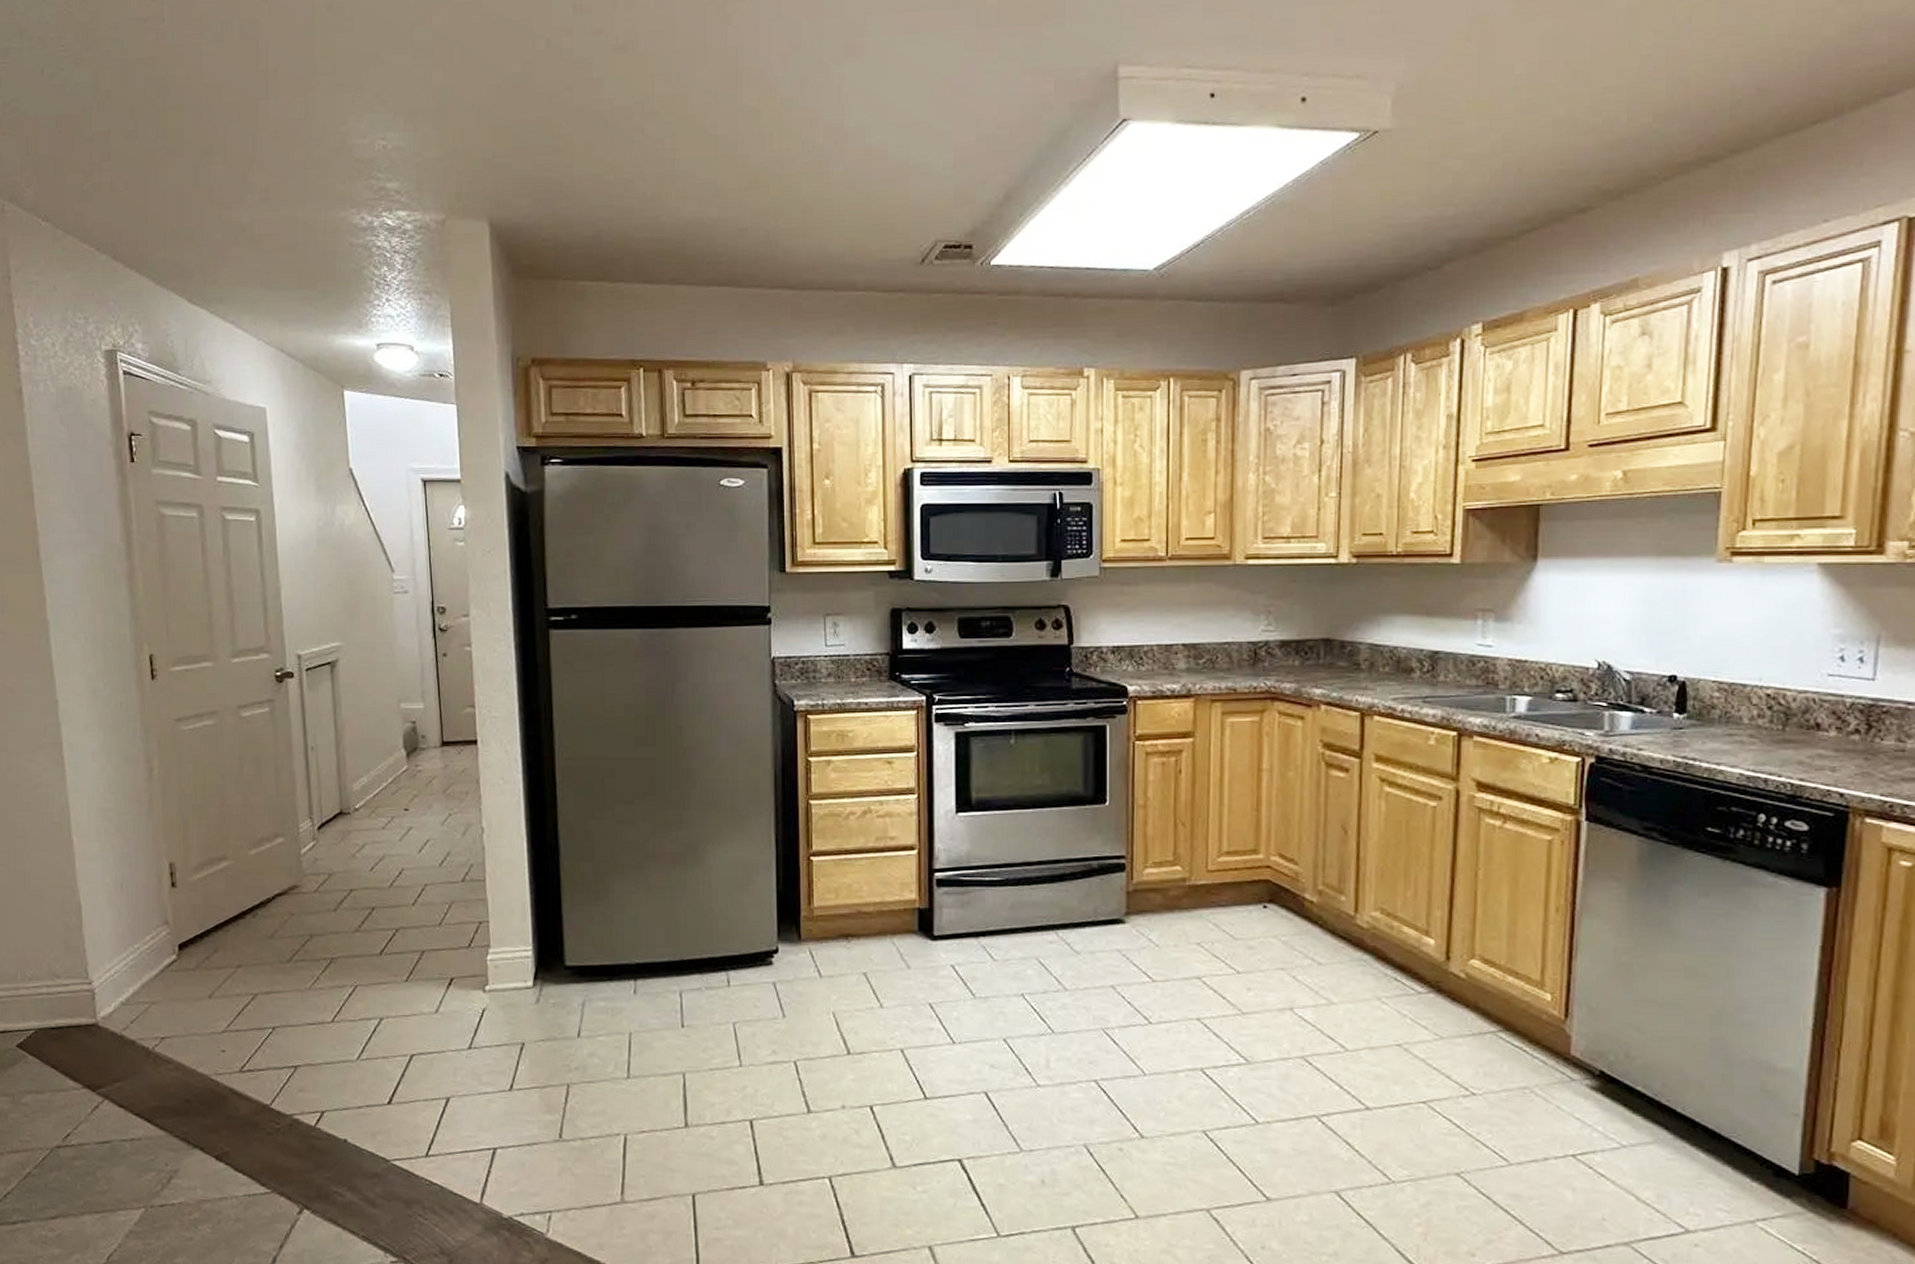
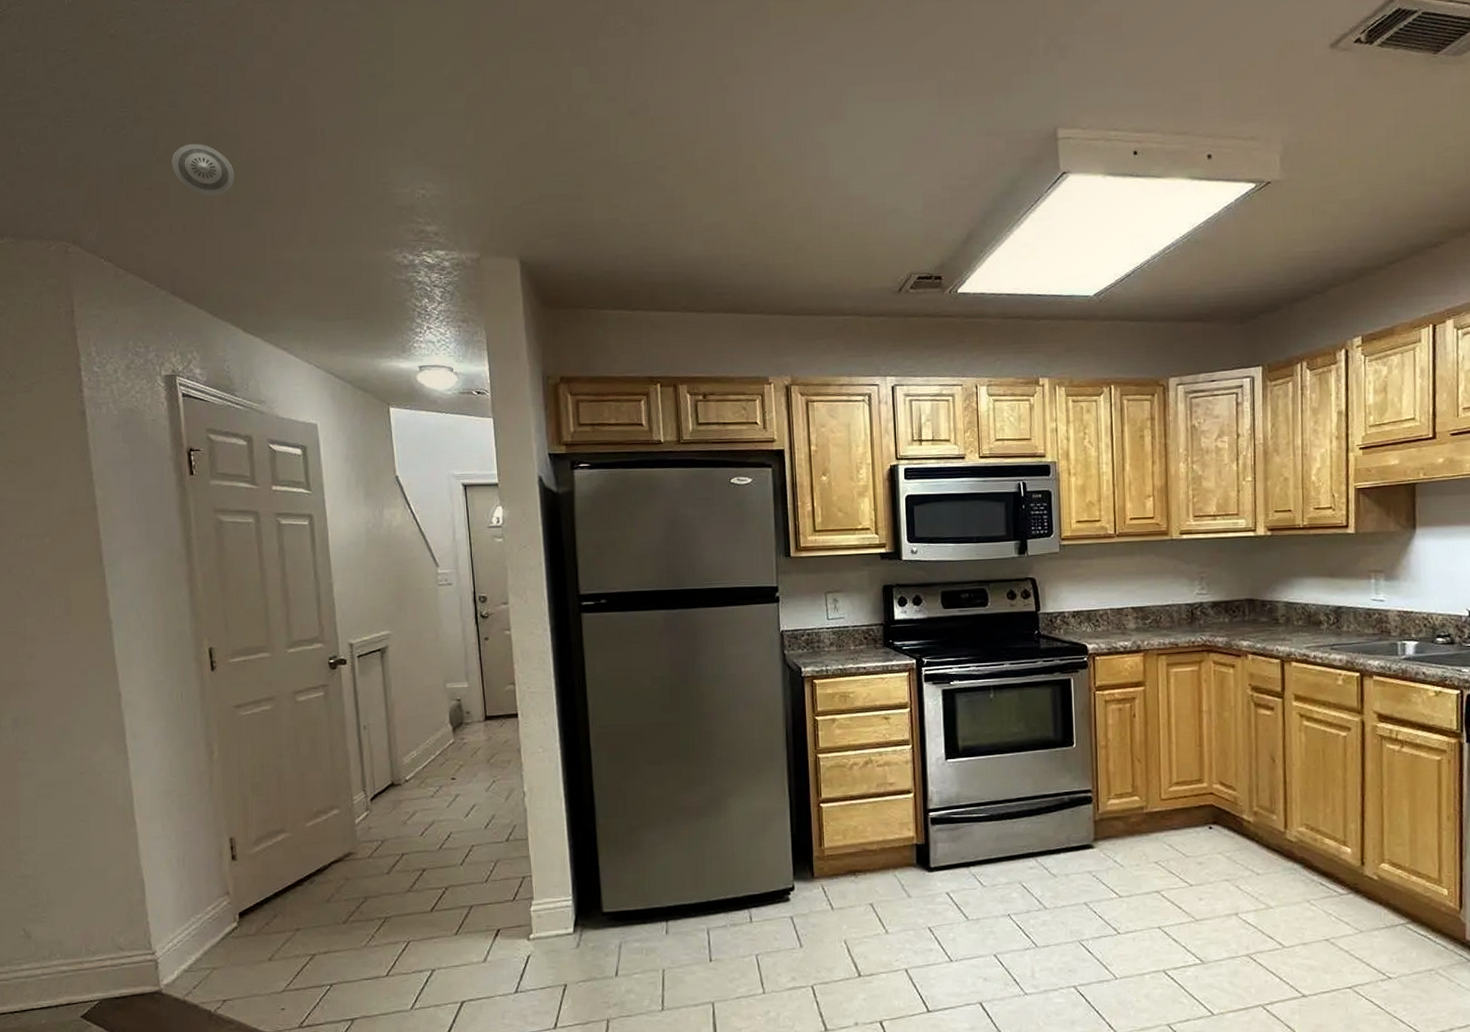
smoke detector: none [114,87,181,147] -> present [172,143,235,196]

